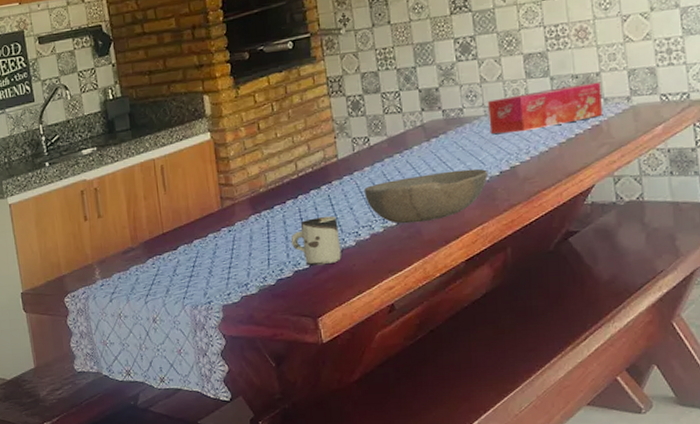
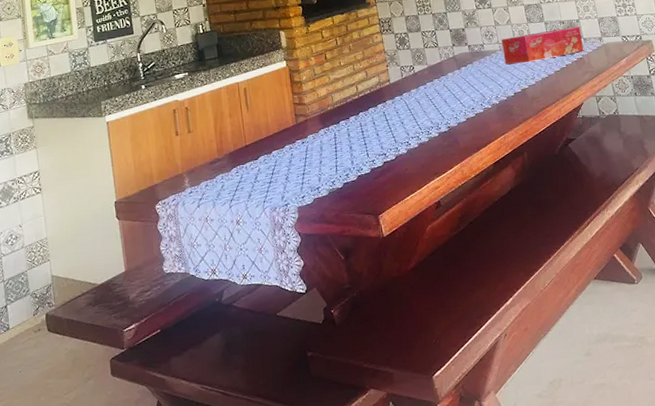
cup: present [291,216,341,266] -> none [354,129,396,171]
bowl: present [364,168,487,224] -> none [411,90,505,135]

